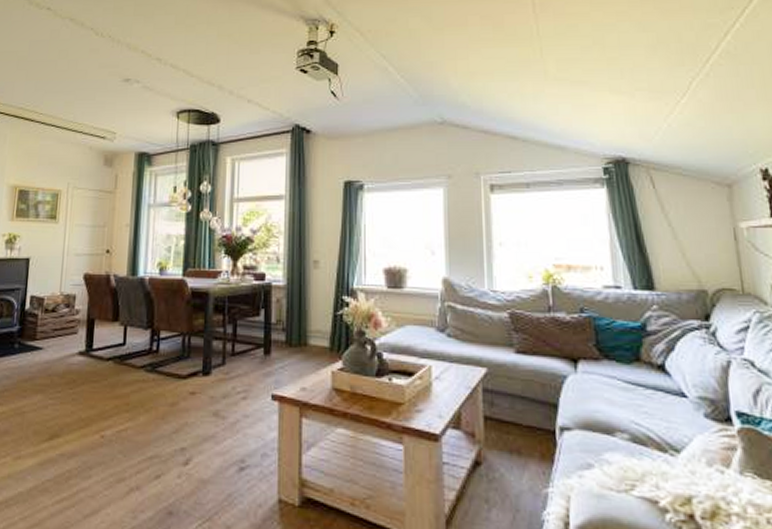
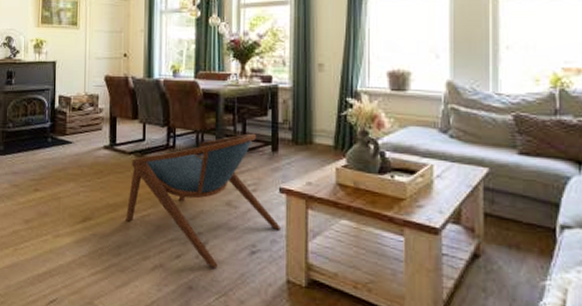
armchair: none [99,335,274,489] -> present [126,133,282,269]

